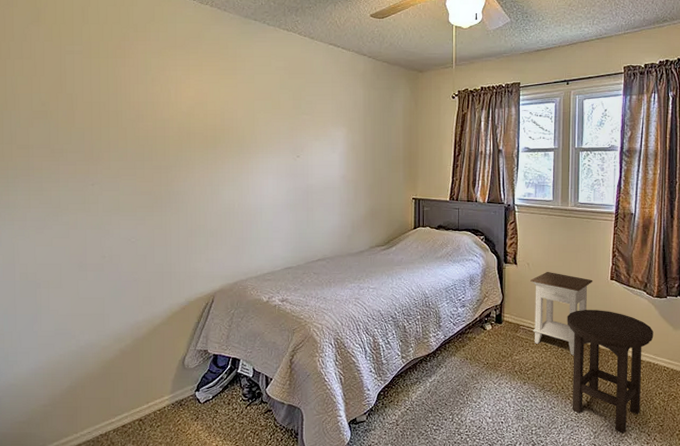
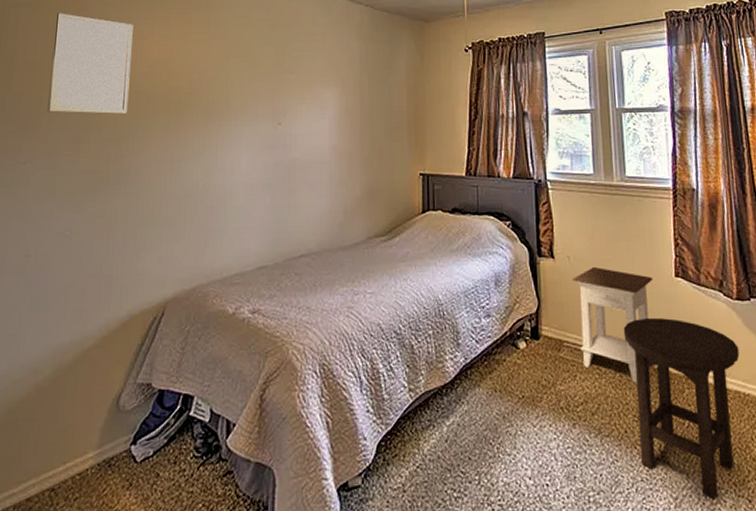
wall art: none [106,60,173,146] -> present [47,13,133,114]

